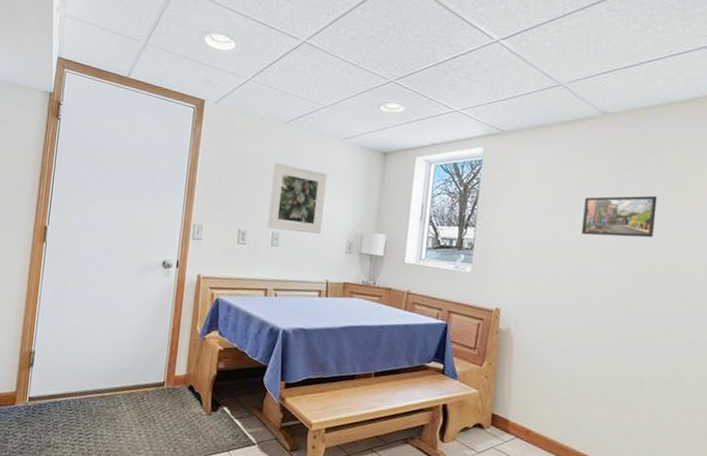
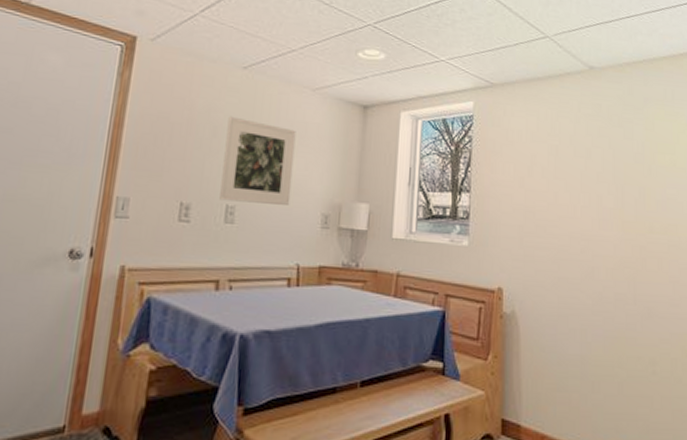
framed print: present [582,195,658,238] -> none [580,154,649,200]

